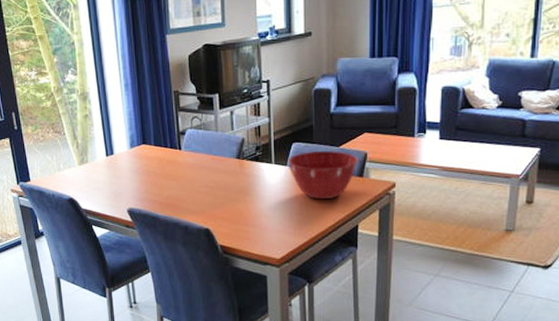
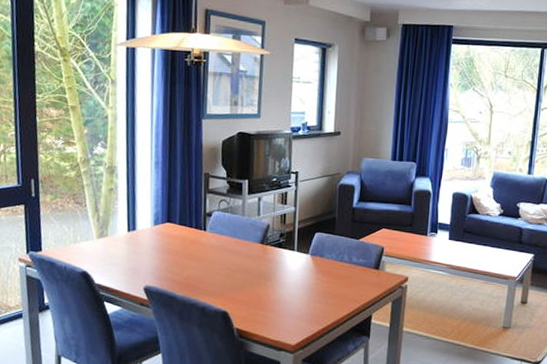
mixing bowl: present [288,151,358,200] -> none [310,242,375,289]

